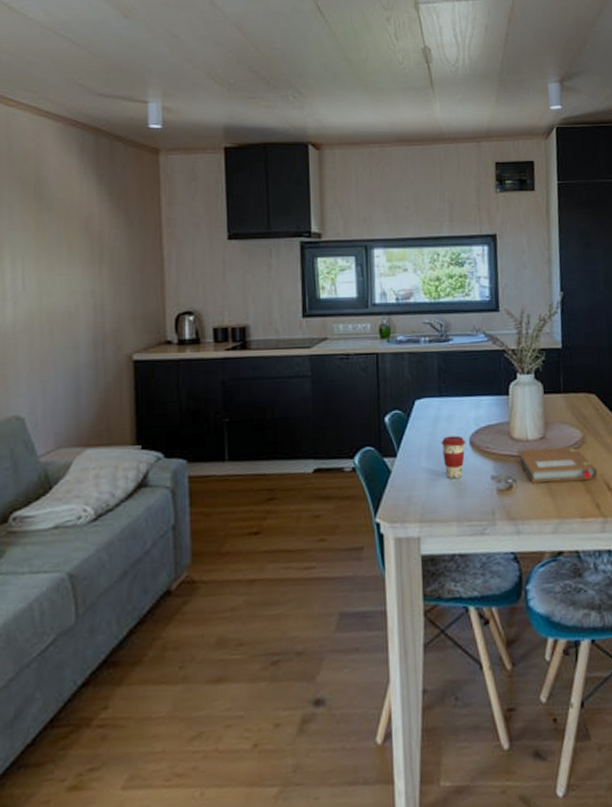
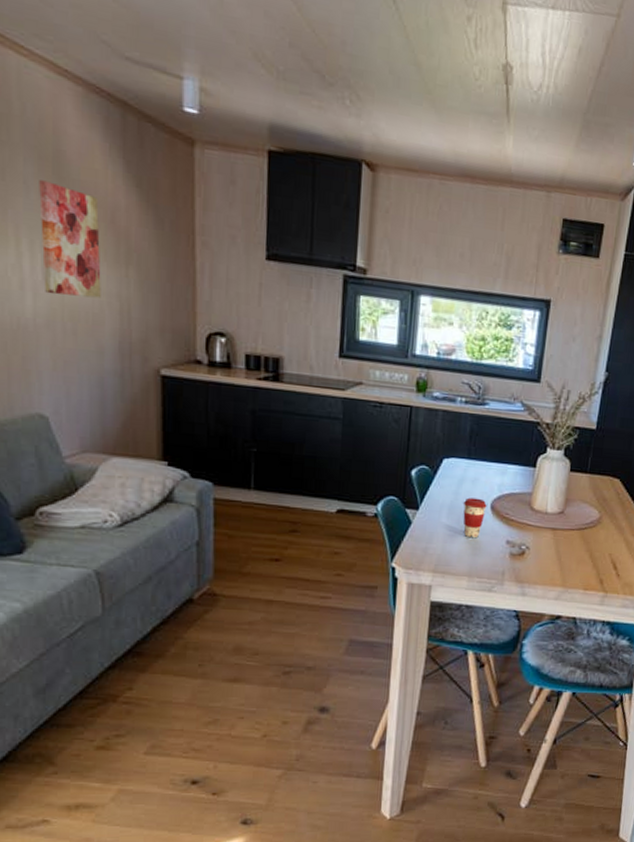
wall art: none [21,203,77,301] -> present [39,180,101,299]
notebook: present [517,446,598,483] -> none [533,520,607,557]

